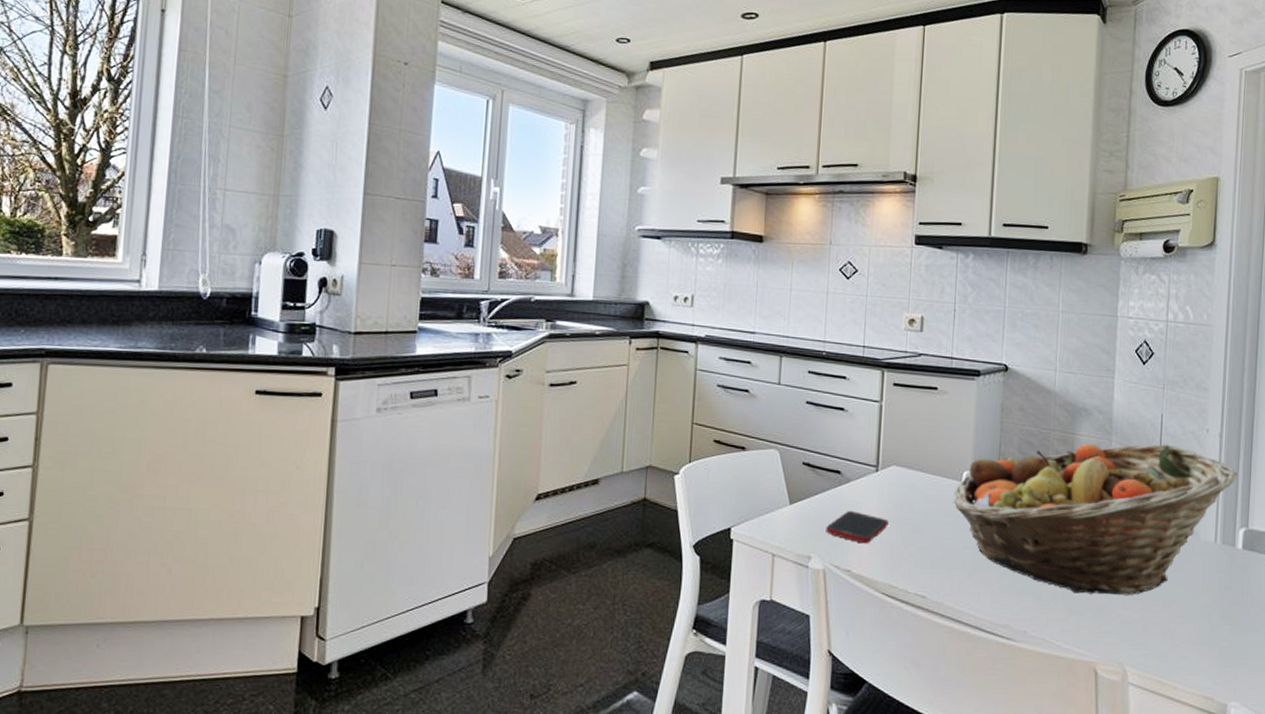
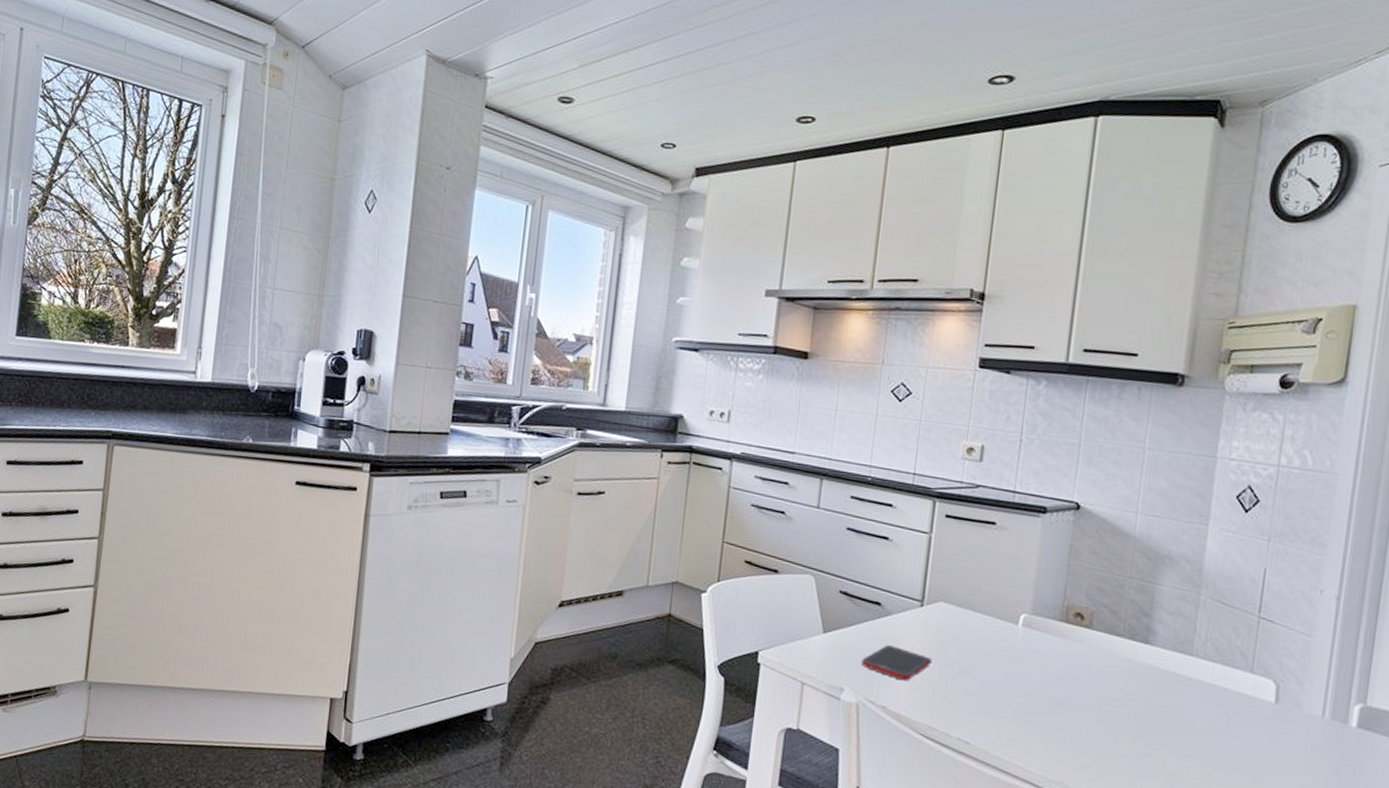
fruit basket: present [954,444,1238,596] -> none [1008,595,1357,766]

